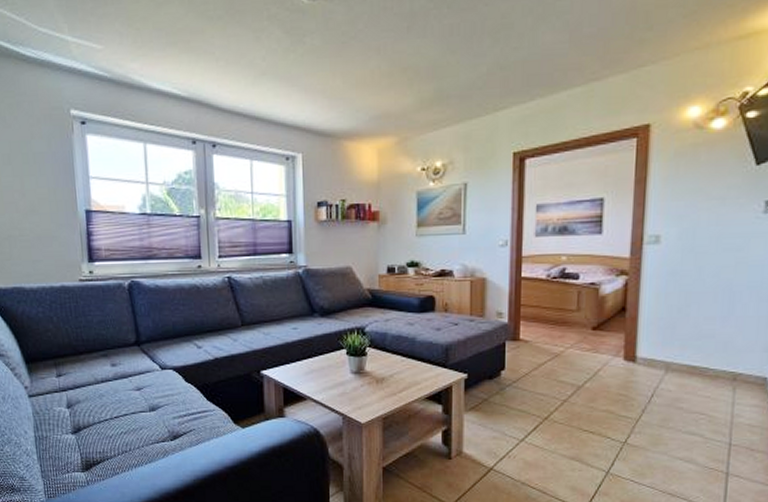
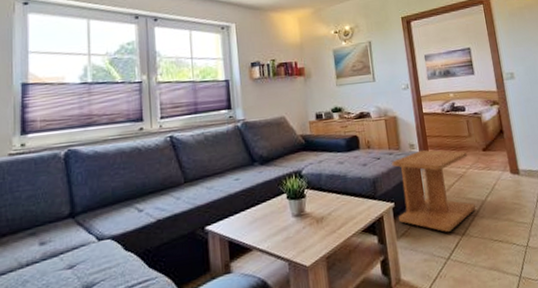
side table: none [471,320,571,413] -> present [392,149,476,232]

